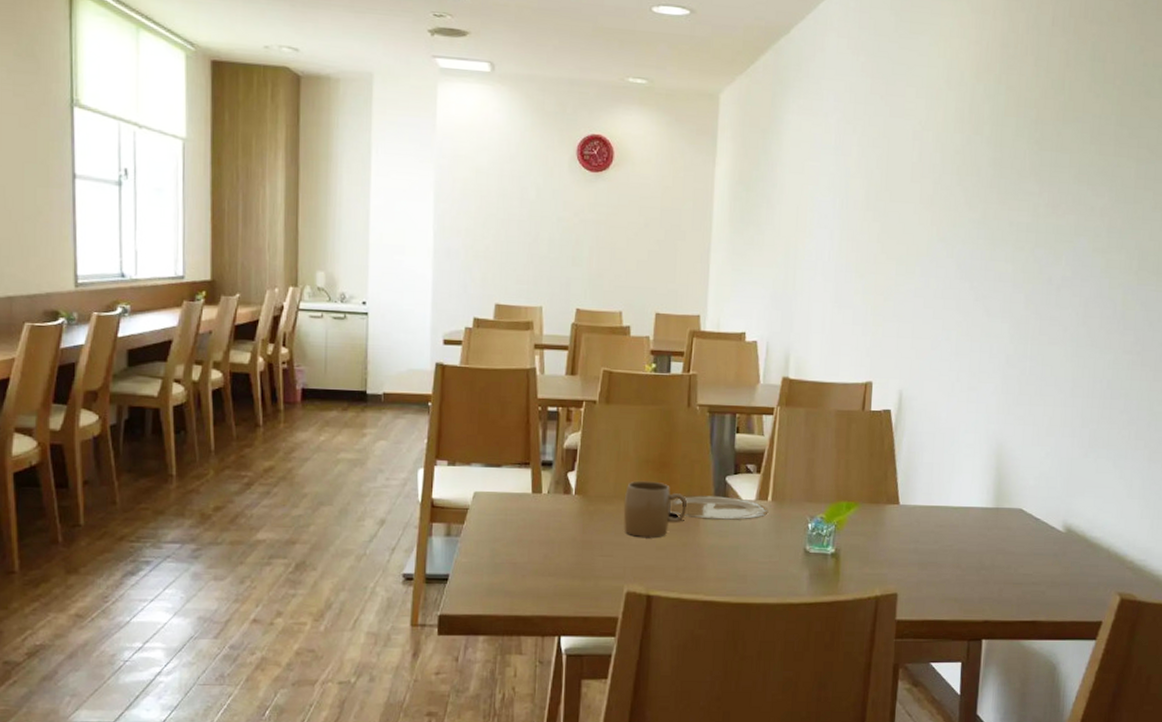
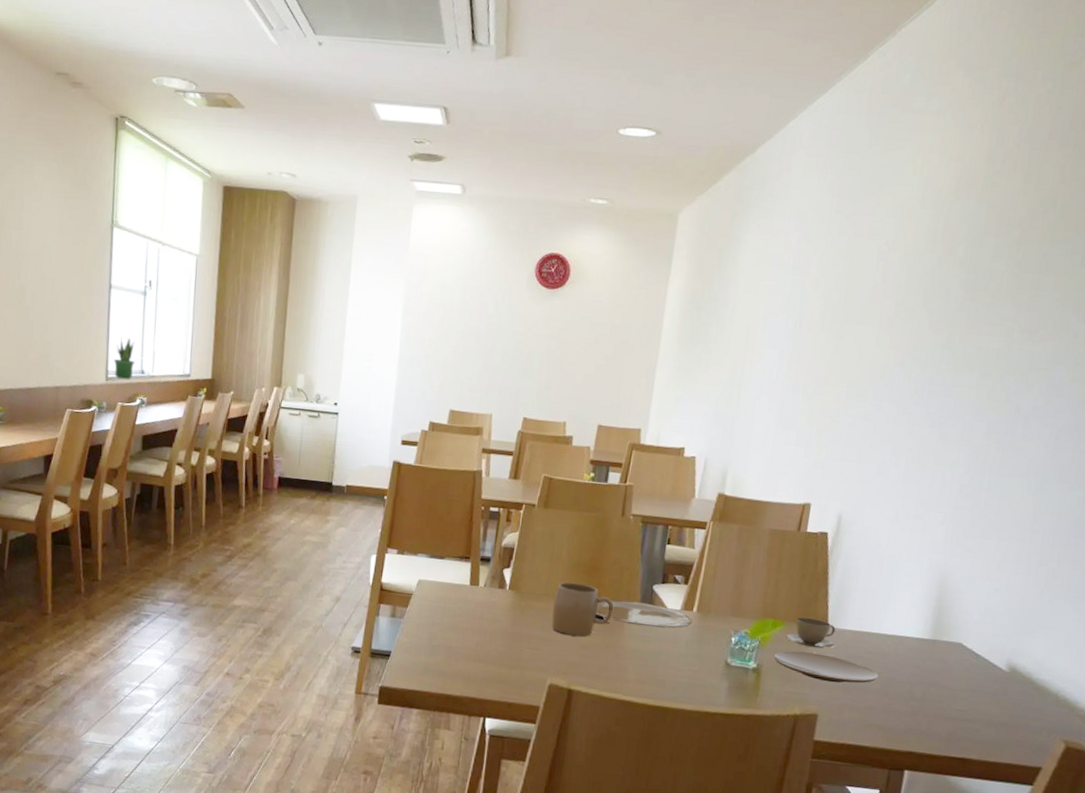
planter: none [84,235,111,286] -> present [113,337,135,380]
plate: none [850,531,950,560] -> present [773,651,879,683]
teacup: none [860,496,908,527] -> present [785,617,836,648]

